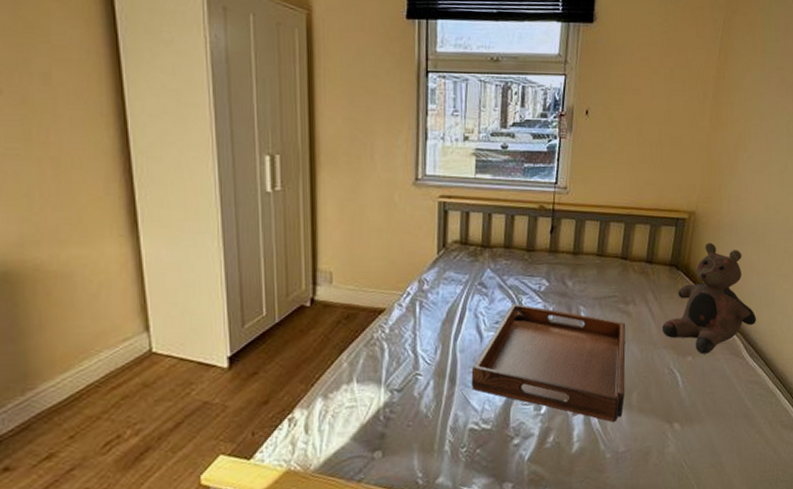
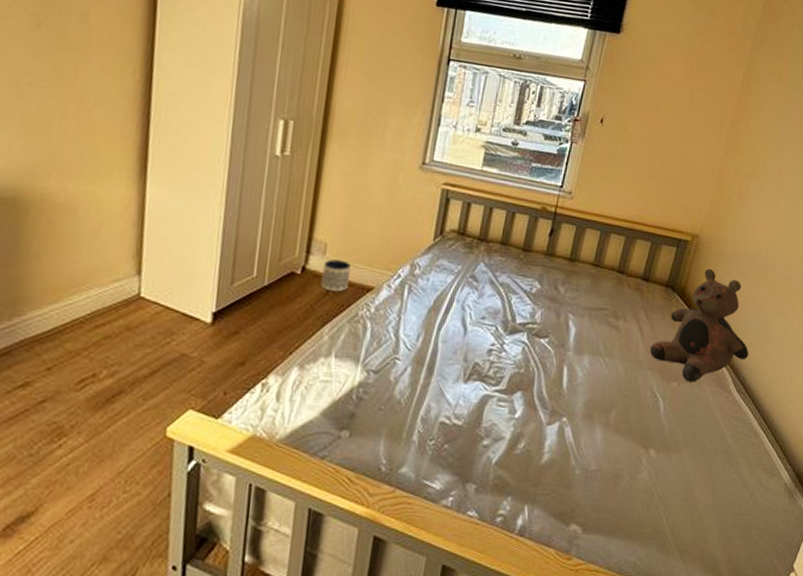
planter: none [331,286,360,319] -> present [321,259,352,293]
serving tray: present [471,303,626,422] -> none [448,301,614,438]

